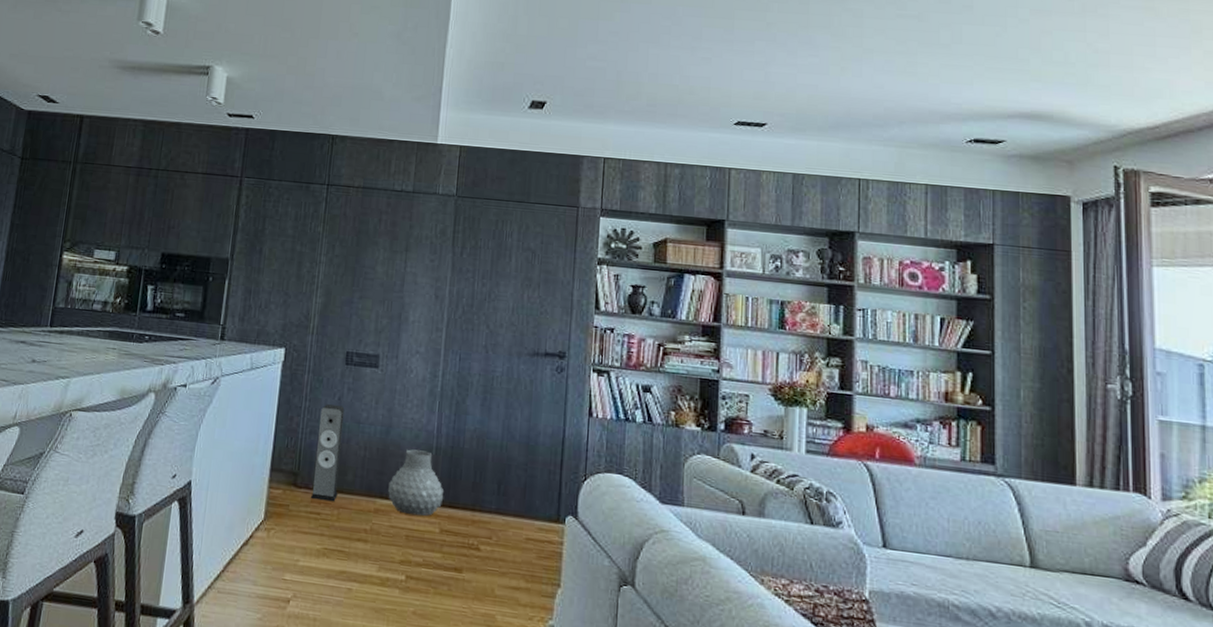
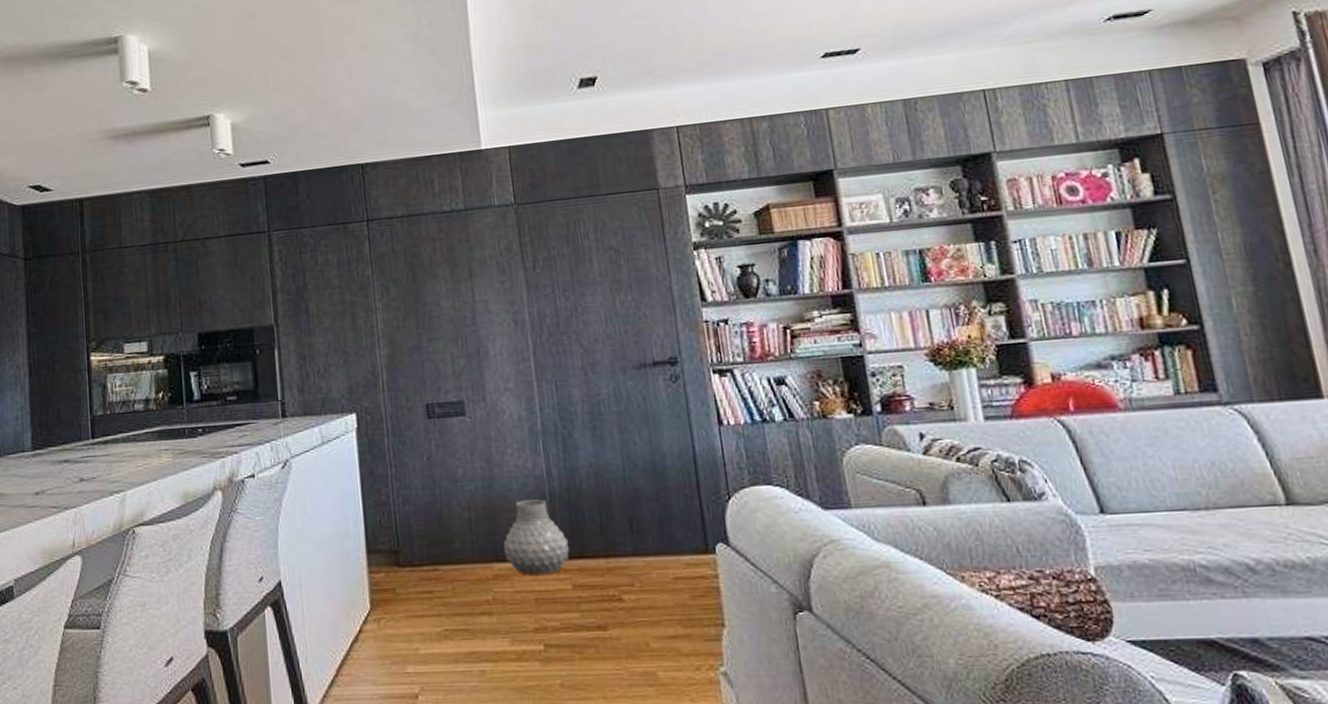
speaker: present [310,404,345,502] -> none [409,466,448,577]

